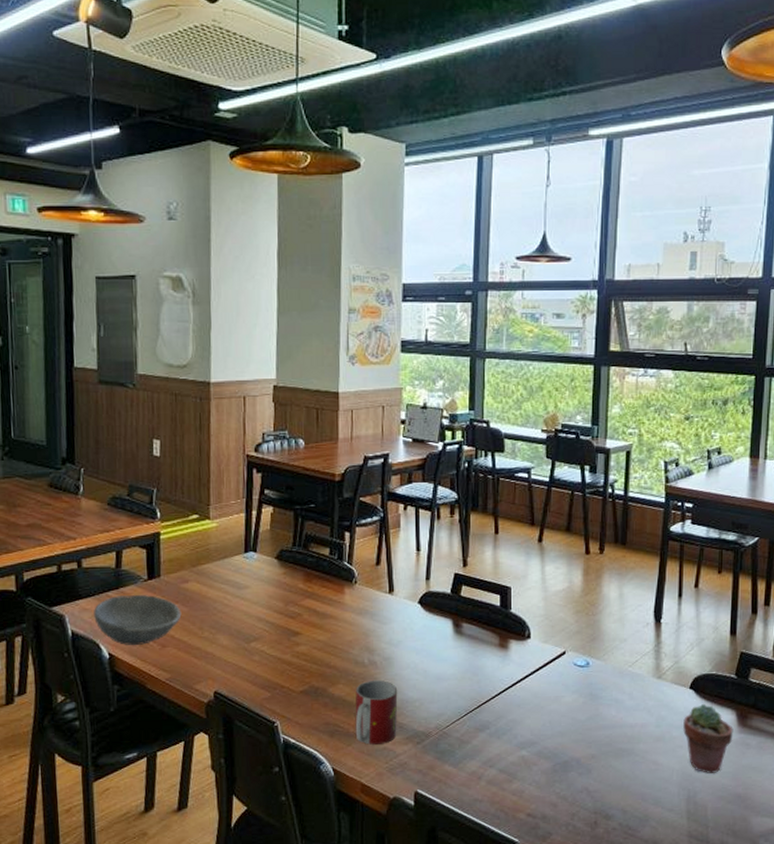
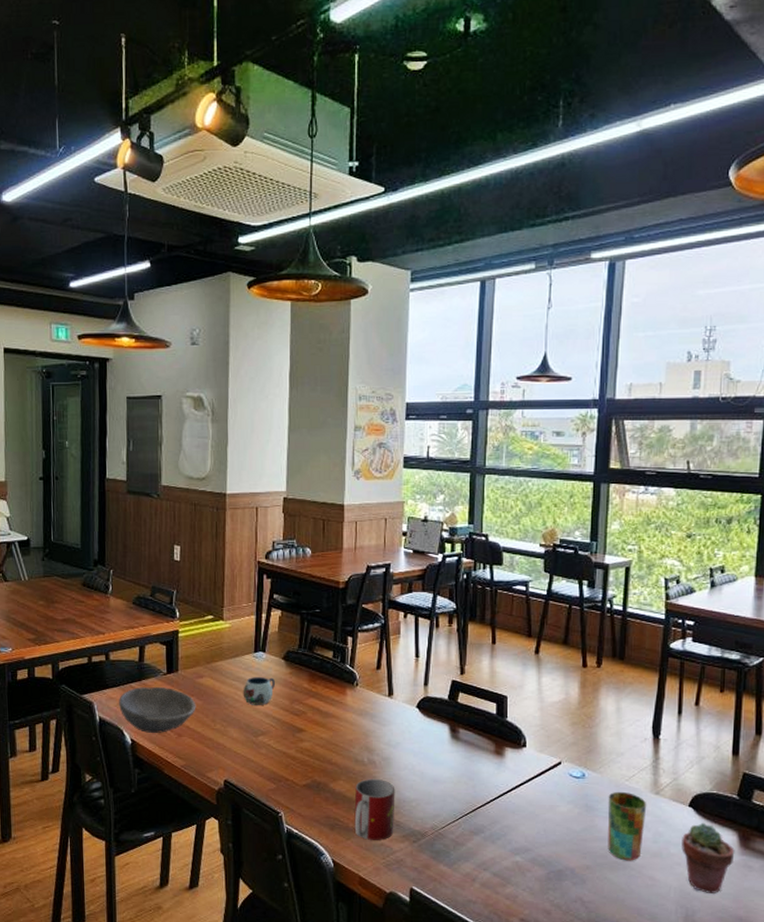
mug: none [232,579,269,609] -> present [243,677,276,705]
cup: none [612,677,650,747] -> present [607,791,647,861]

